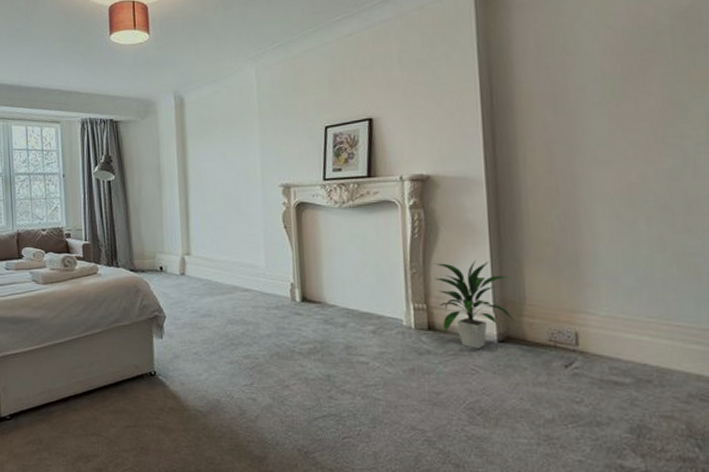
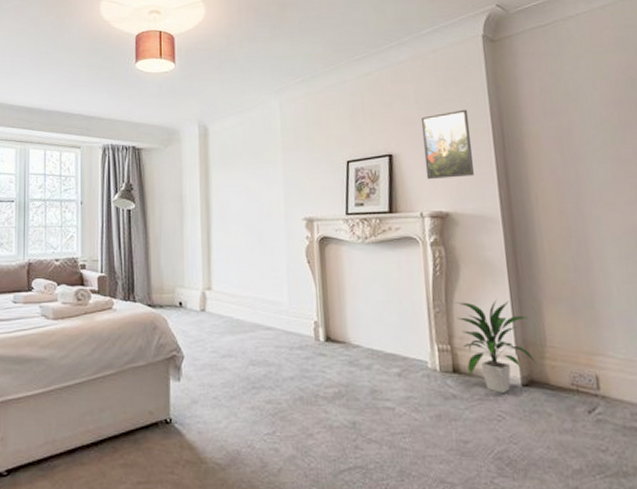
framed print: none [403,68,458,143] -> present [421,109,474,180]

